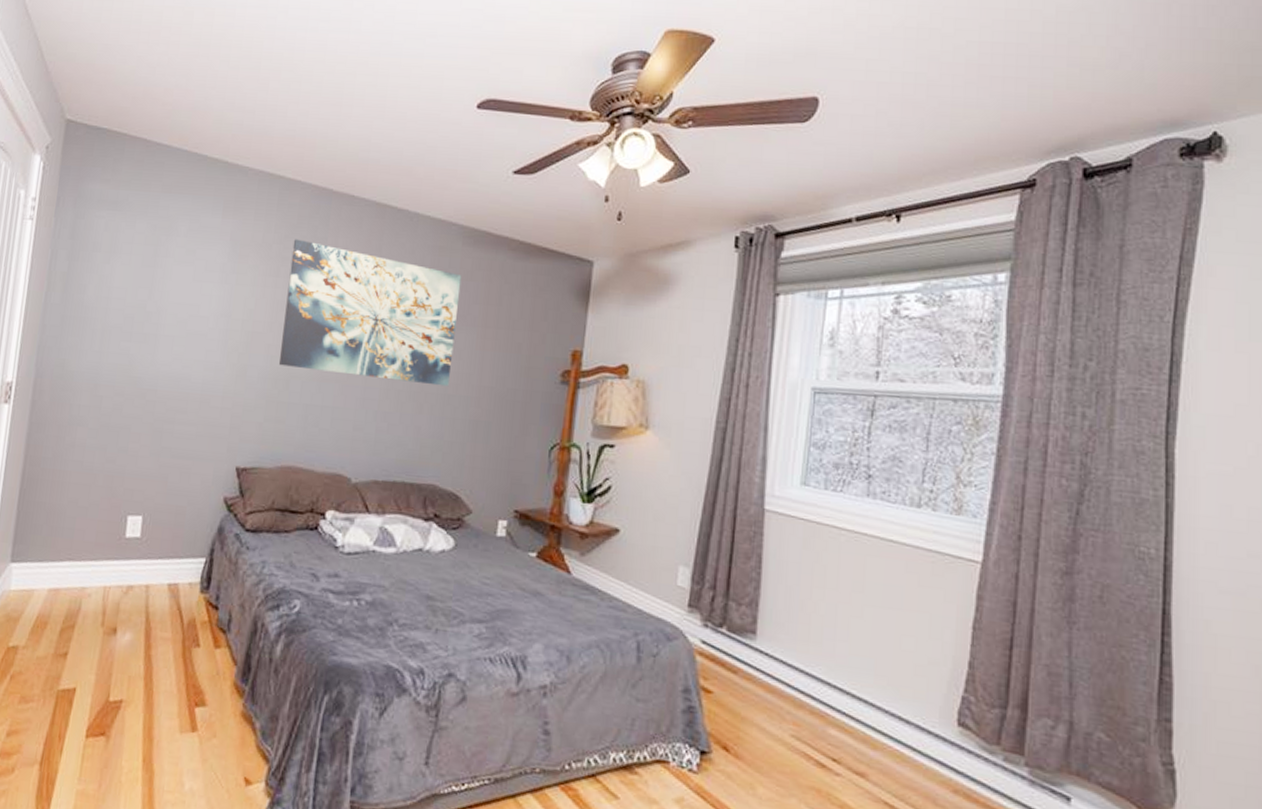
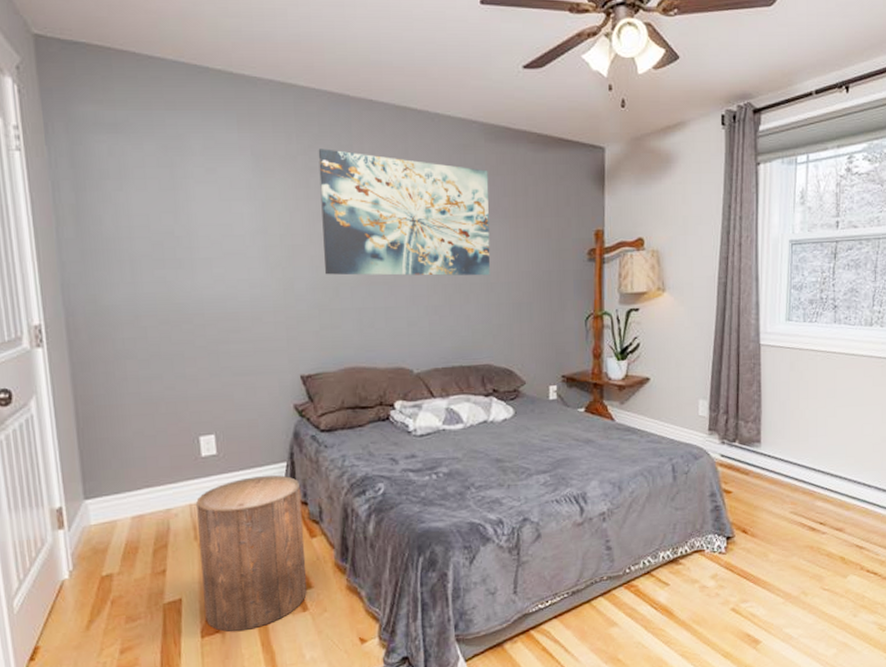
stool: none [94,568,215,740] -> present [196,475,307,632]

